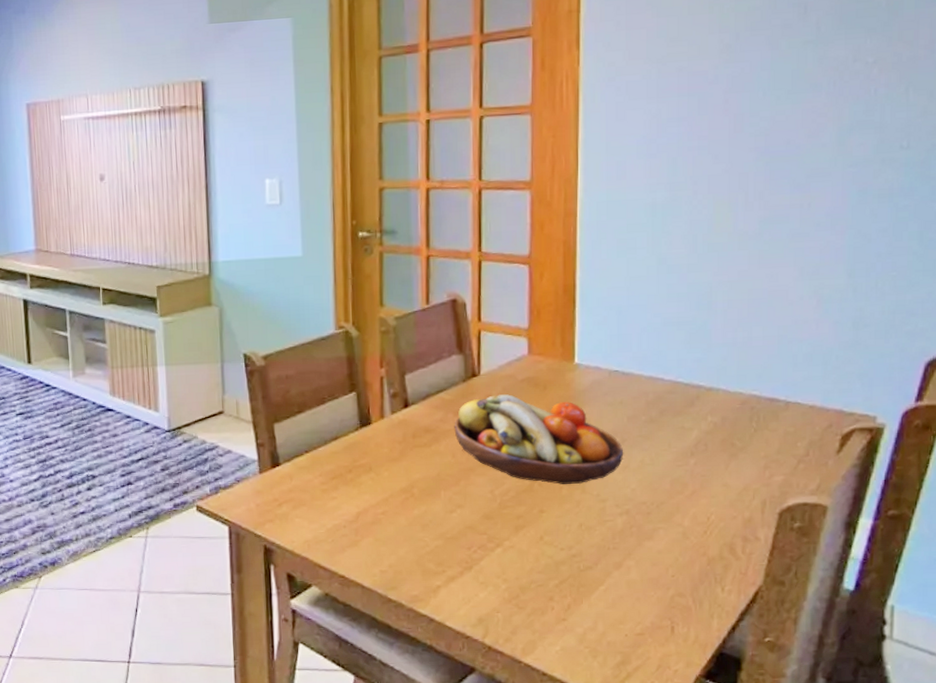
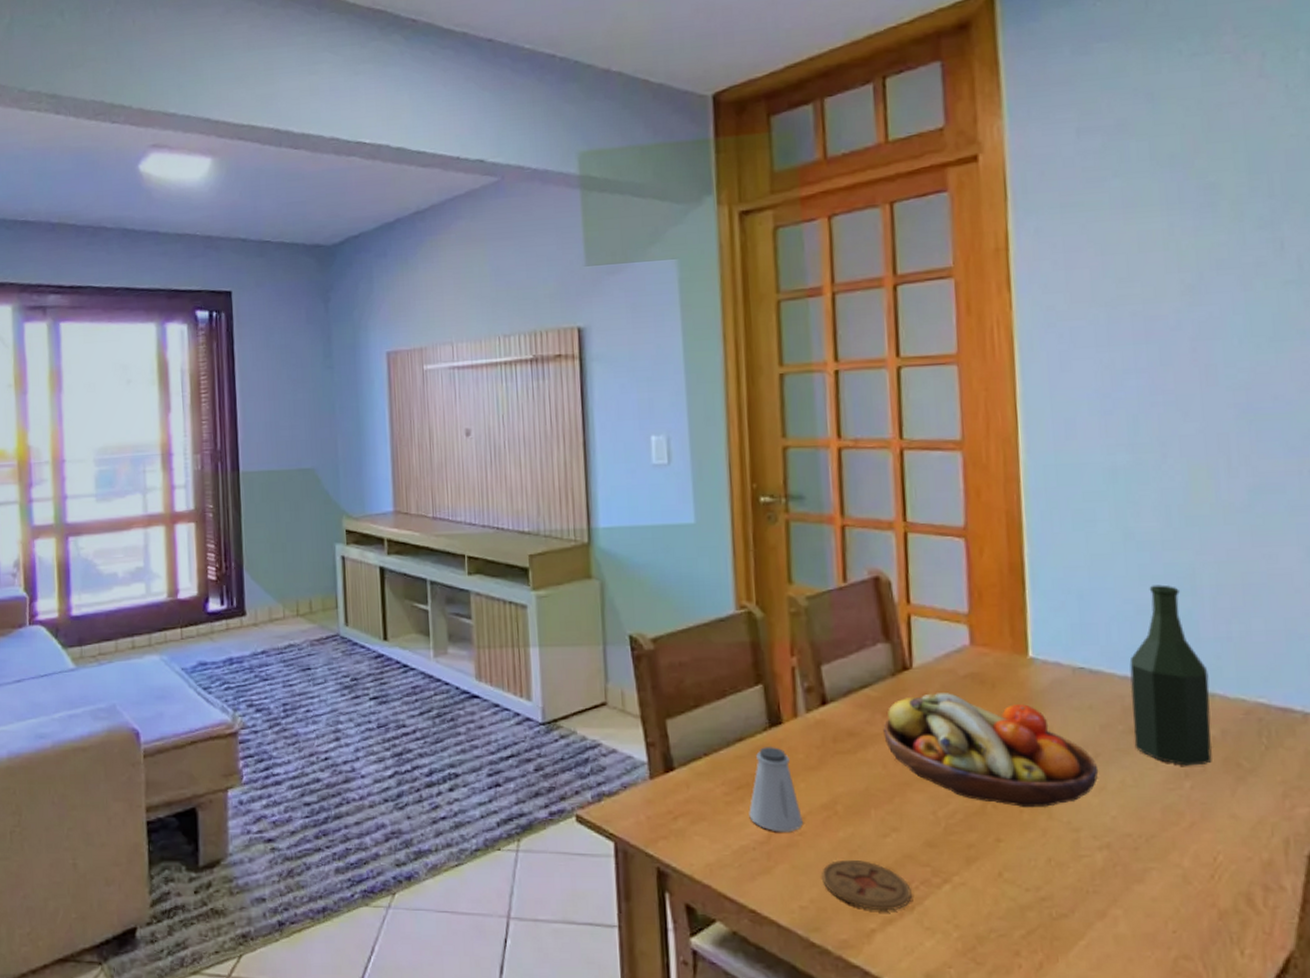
saltshaker: none [341,442,386,513] -> present [749,745,804,832]
coaster: none [399,531,472,572] -> present [822,859,913,911]
bottle: none [653,301,716,447] -> present [1129,584,1212,766]

